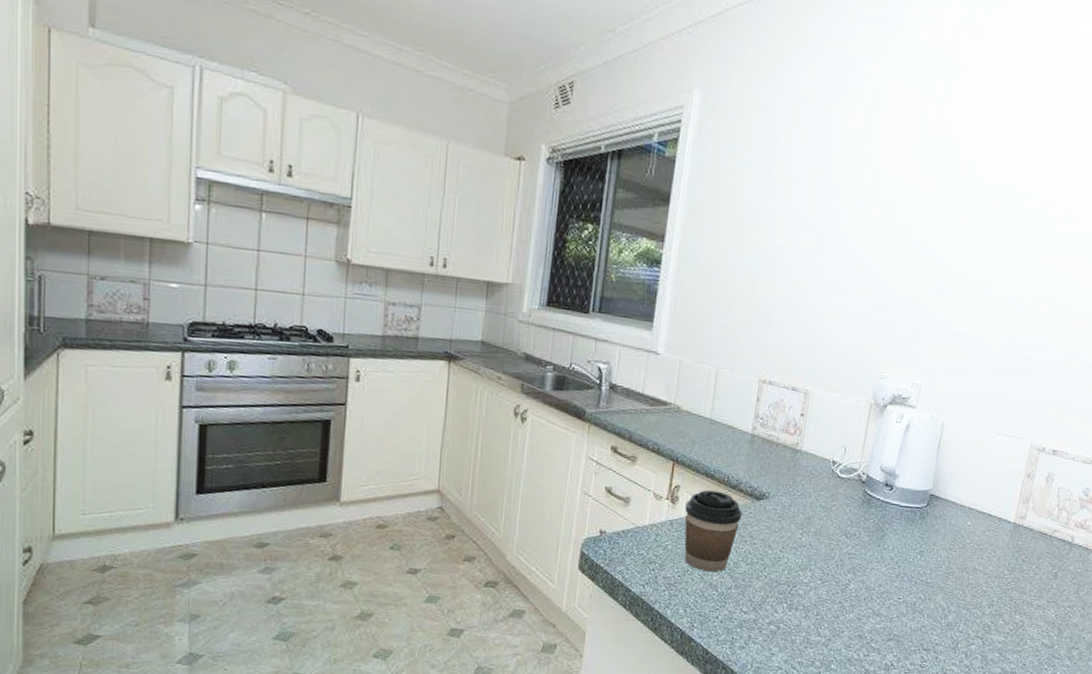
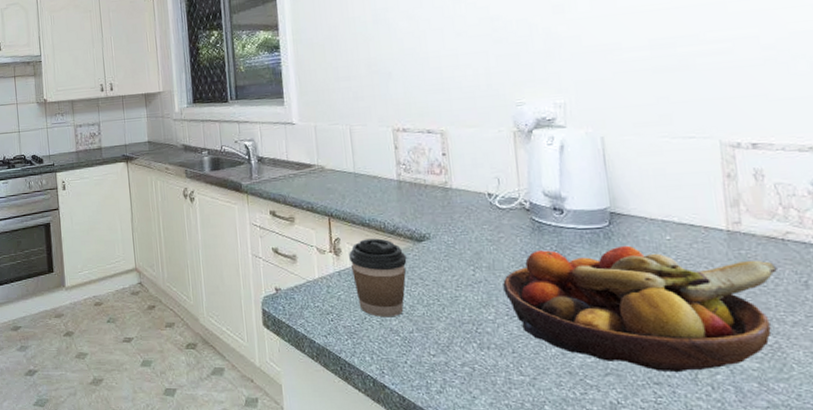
fruit bowl: none [823,522,1040,642] -> present [503,245,777,373]

